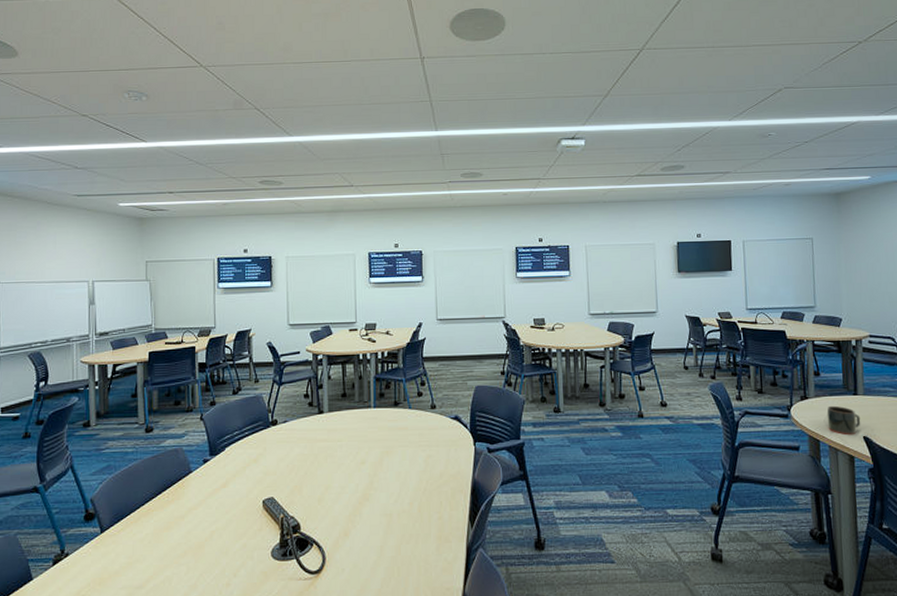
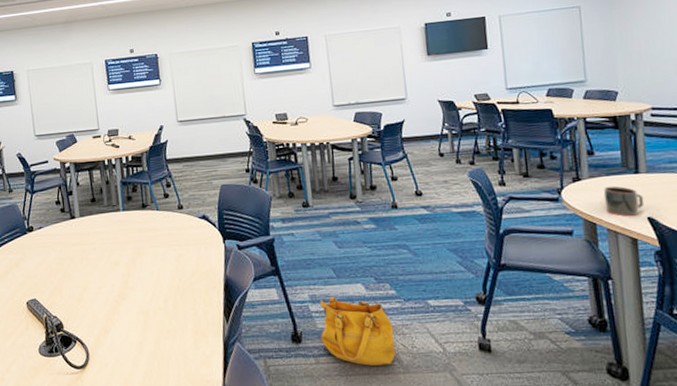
handbag: none [563,504,635,574] -> present [320,297,396,366]

